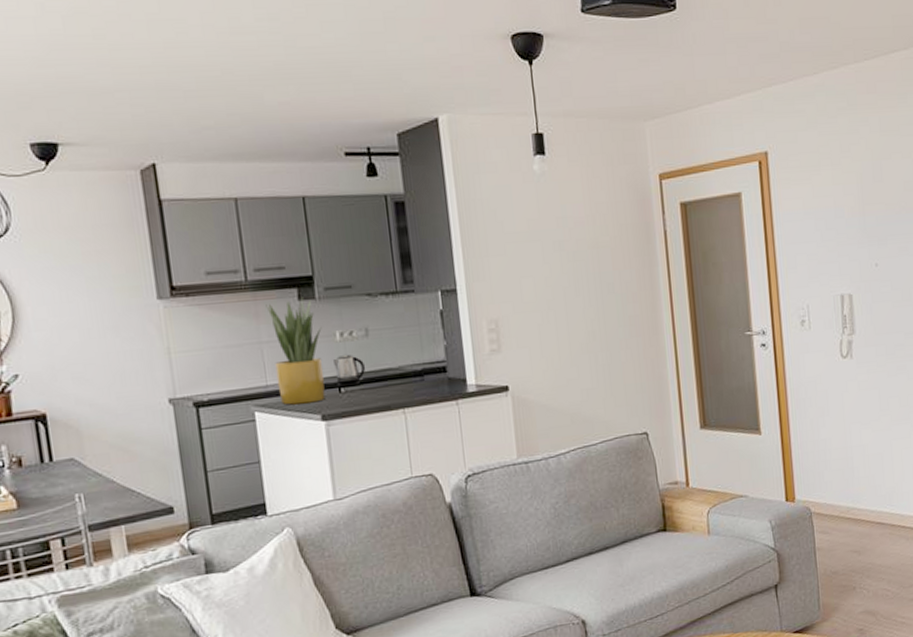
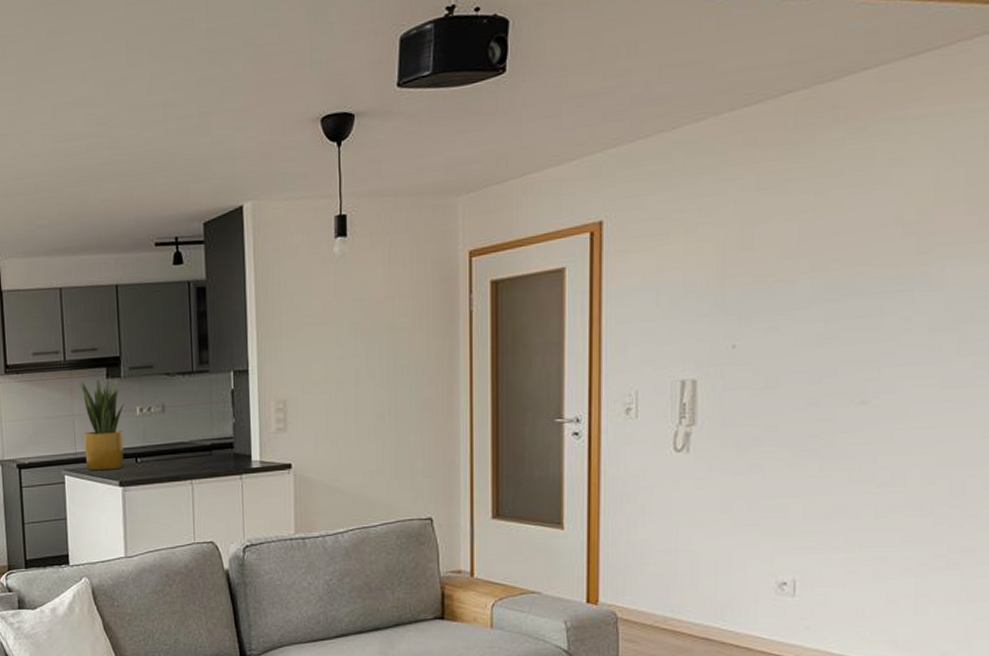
kettle: present [334,354,366,388] -> none [133,428,161,458]

